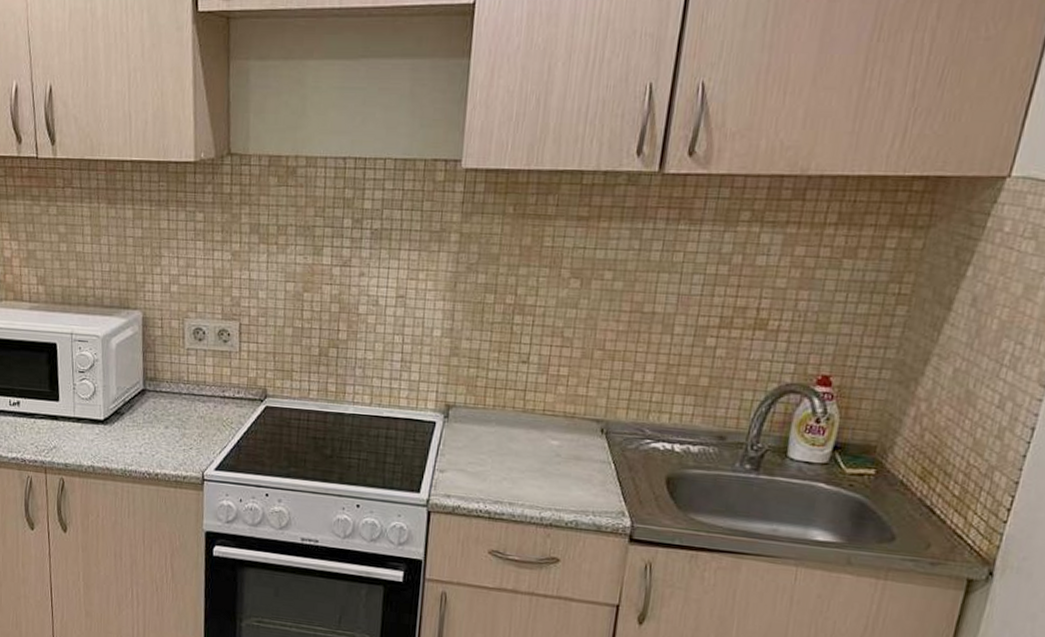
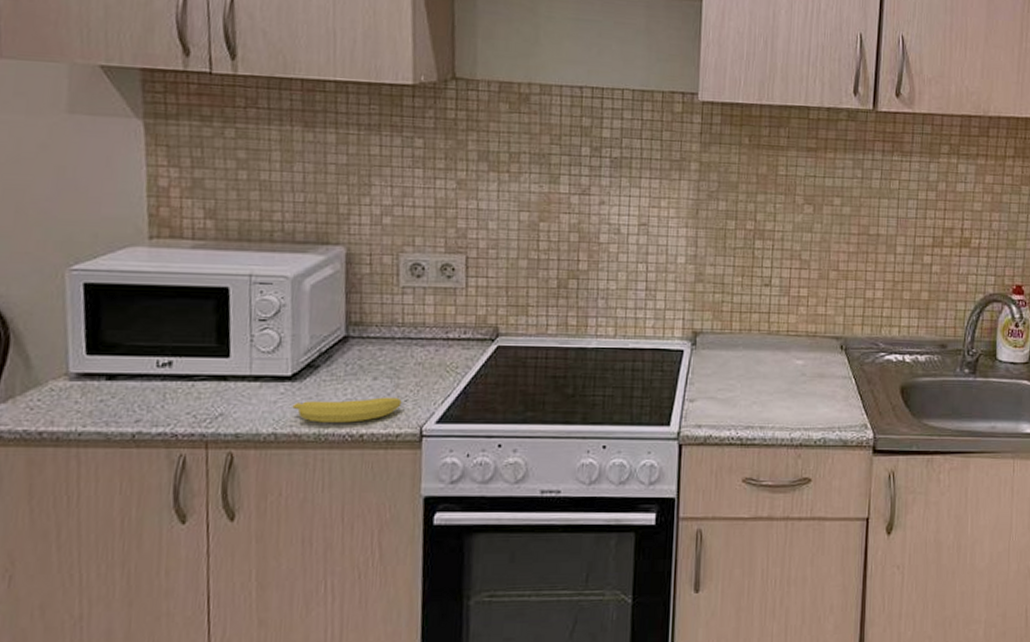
banana: none [105,442,188,463] -> present [292,397,402,423]

